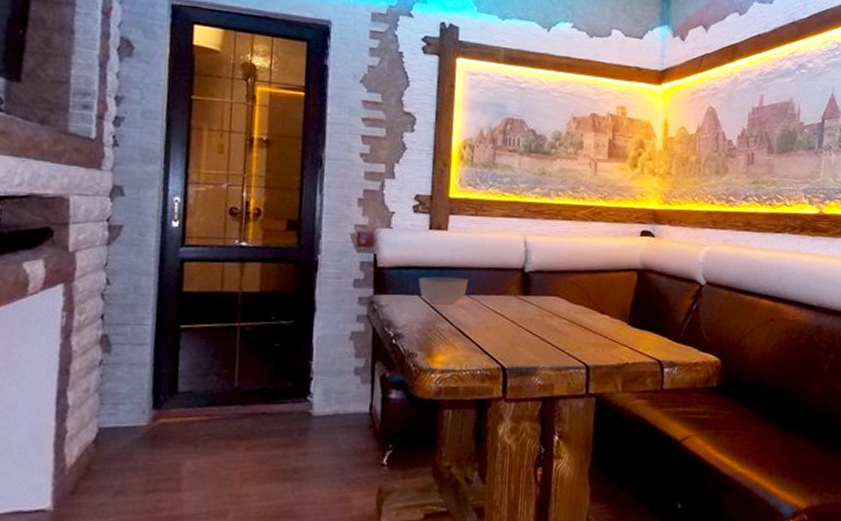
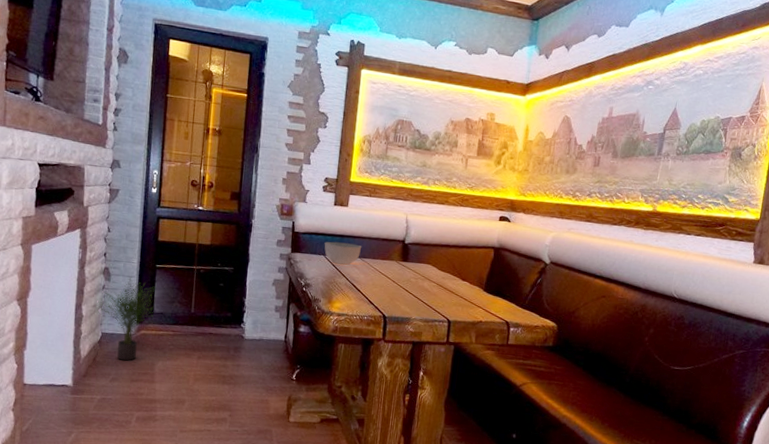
potted plant: none [92,345,180,466] -> present [98,277,155,362]

